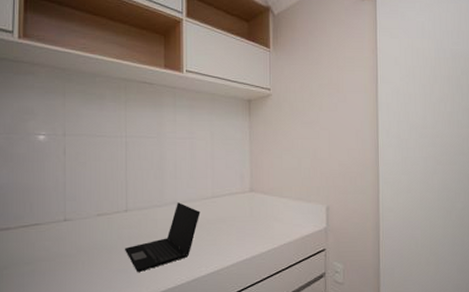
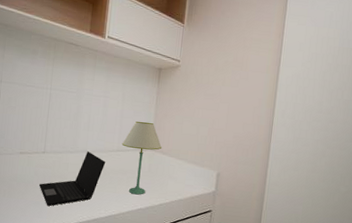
table lamp: none [216,162,263,244] -> present [121,122,163,195]

